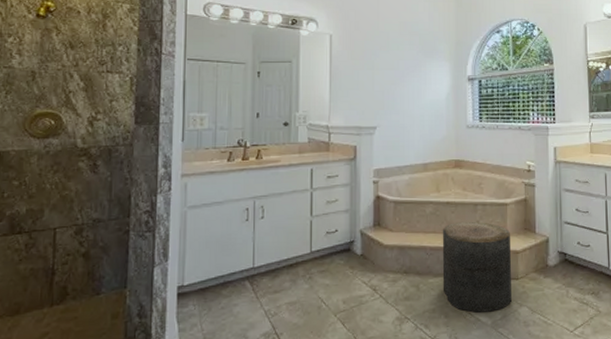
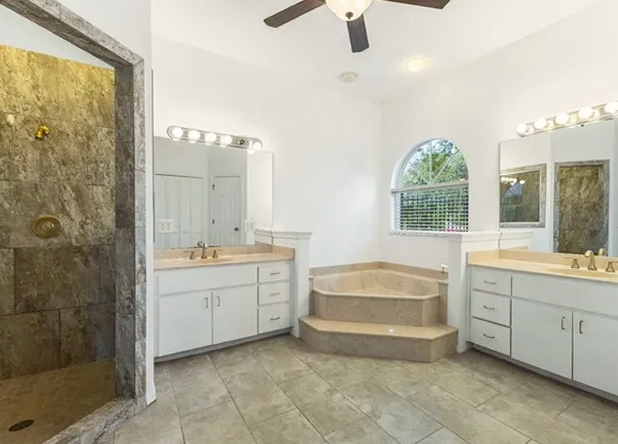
stool: present [442,222,512,313] -> none [366,314,425,388]

